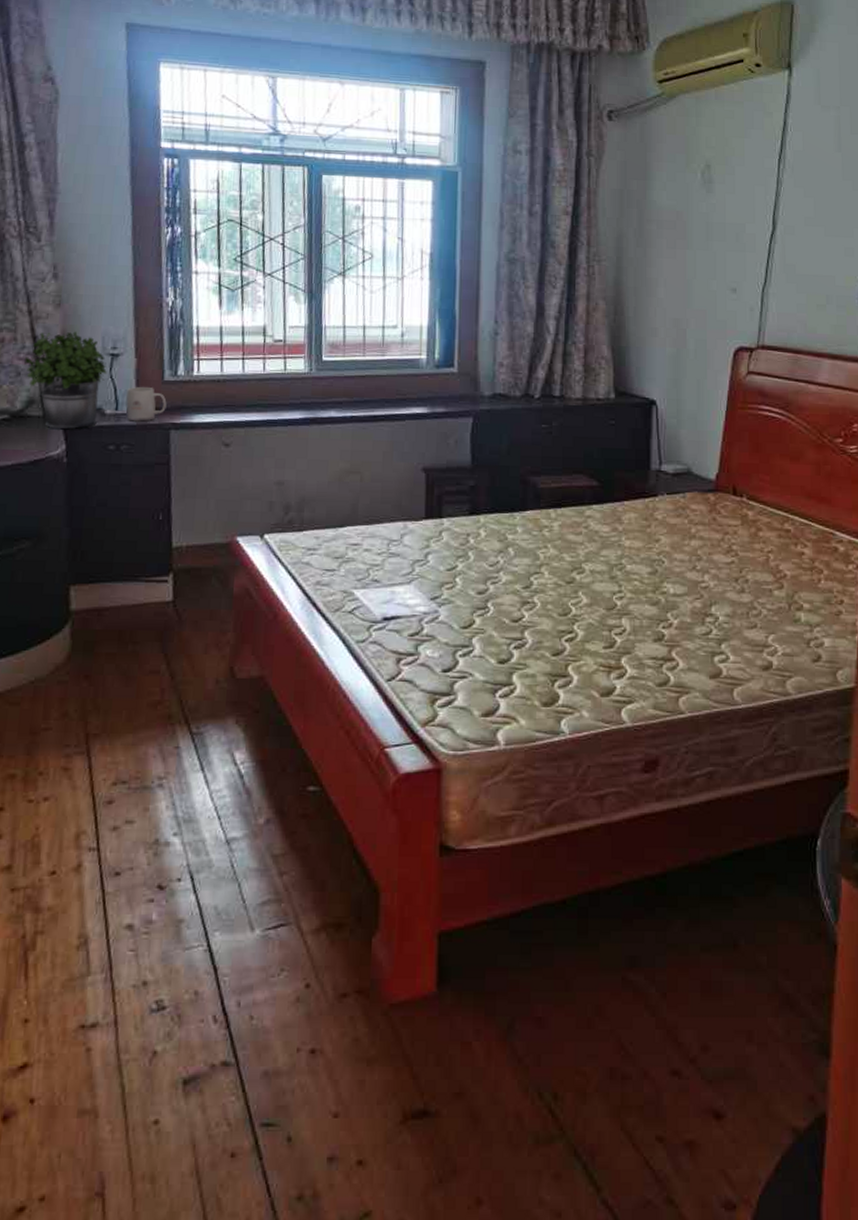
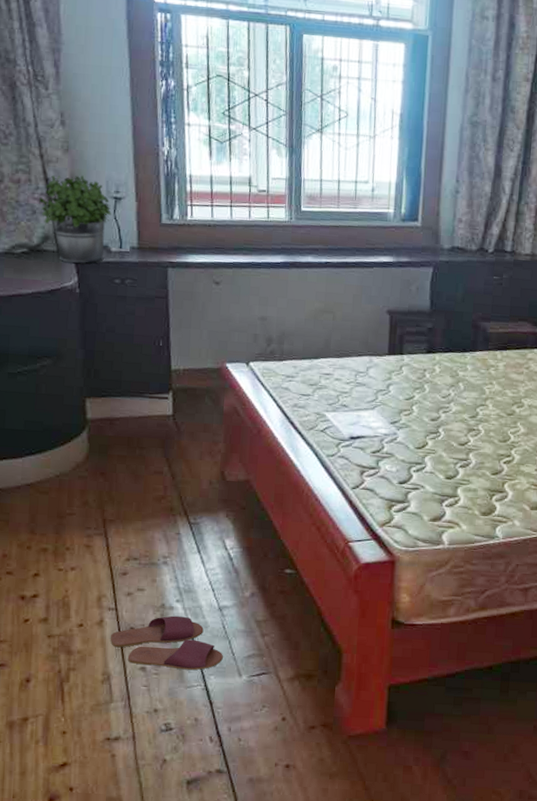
slippers: none [90,854,231,926] -> present [111,615,223,671]
mug: present [126,387,167,422] -> none [129,228,164,260]

